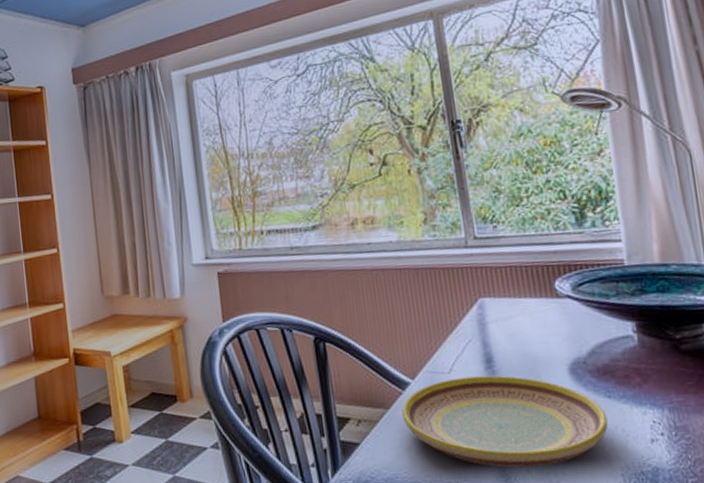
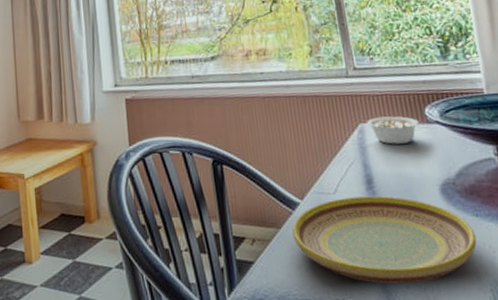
legume: none [487,290,548,321] -> present [366,116,420,144]

